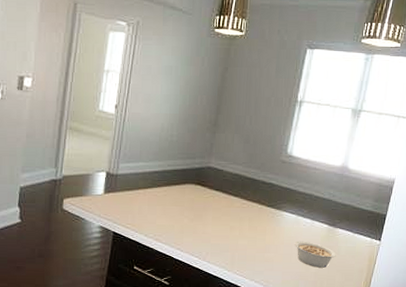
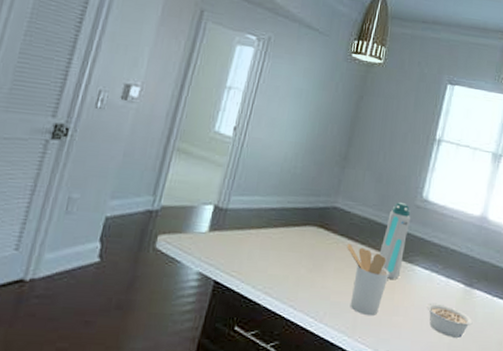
utensil holder: none [222,196,260,253] -> present [347,243,389,315]
water bottle: none [251,159,278,224] -> present [379,202,411,280]

